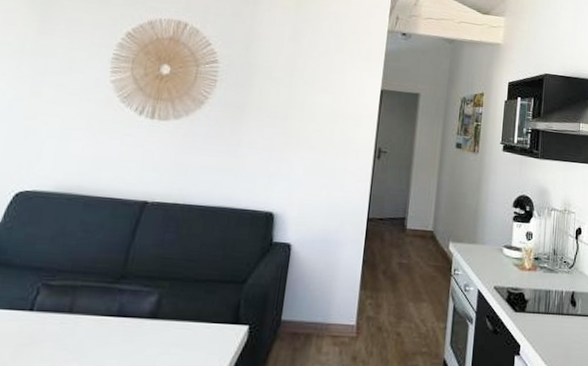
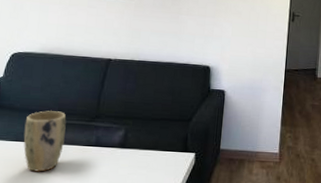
plant pot: none [19,268,82,352] -> present [23,111,67,172]

